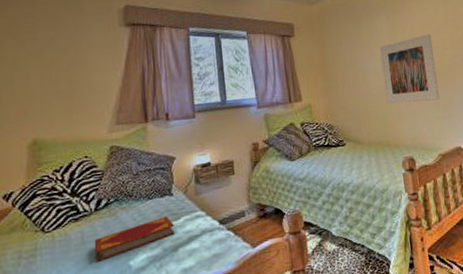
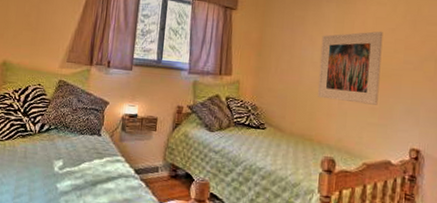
hardback book: present [94,216,175,262] -> none [31,153,97,177]

